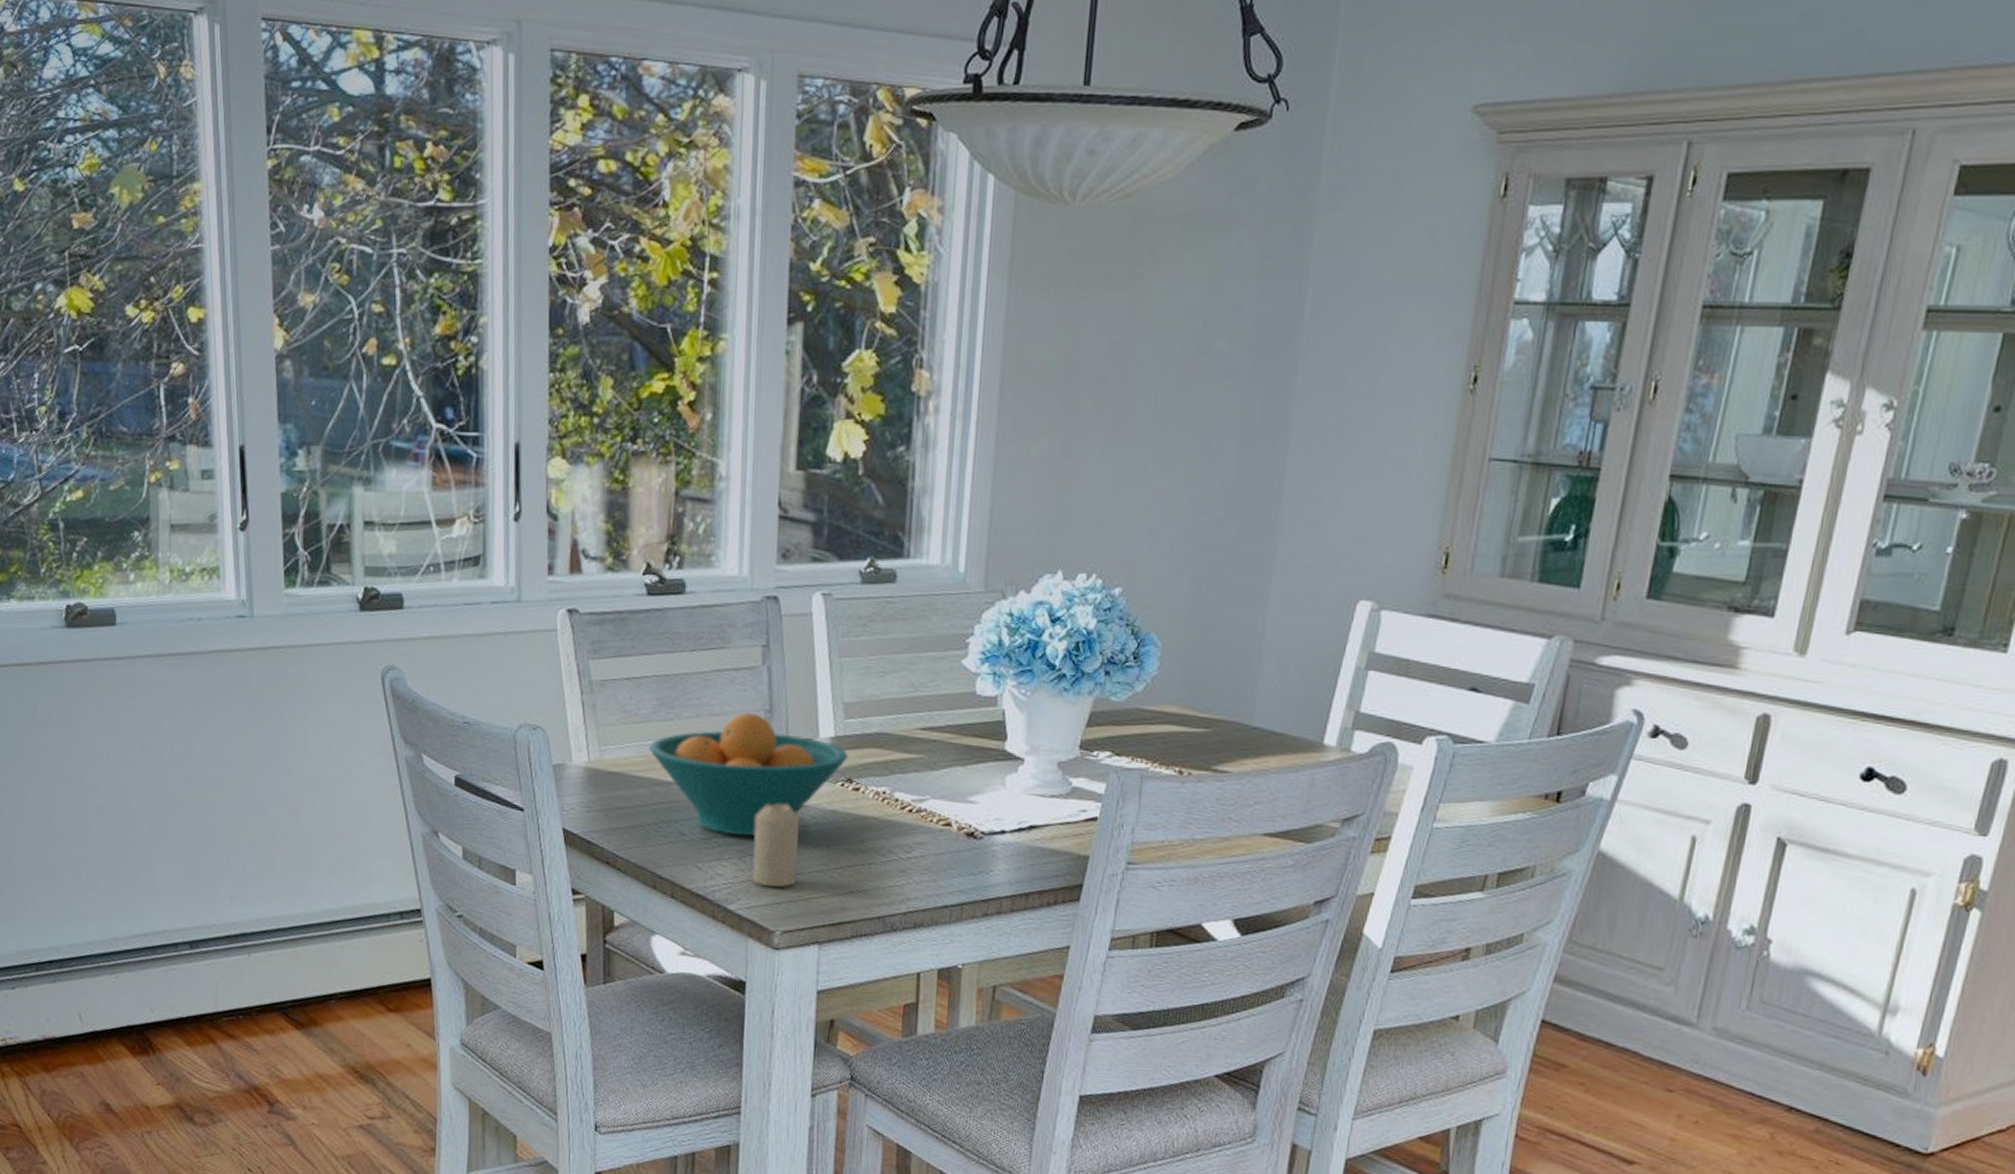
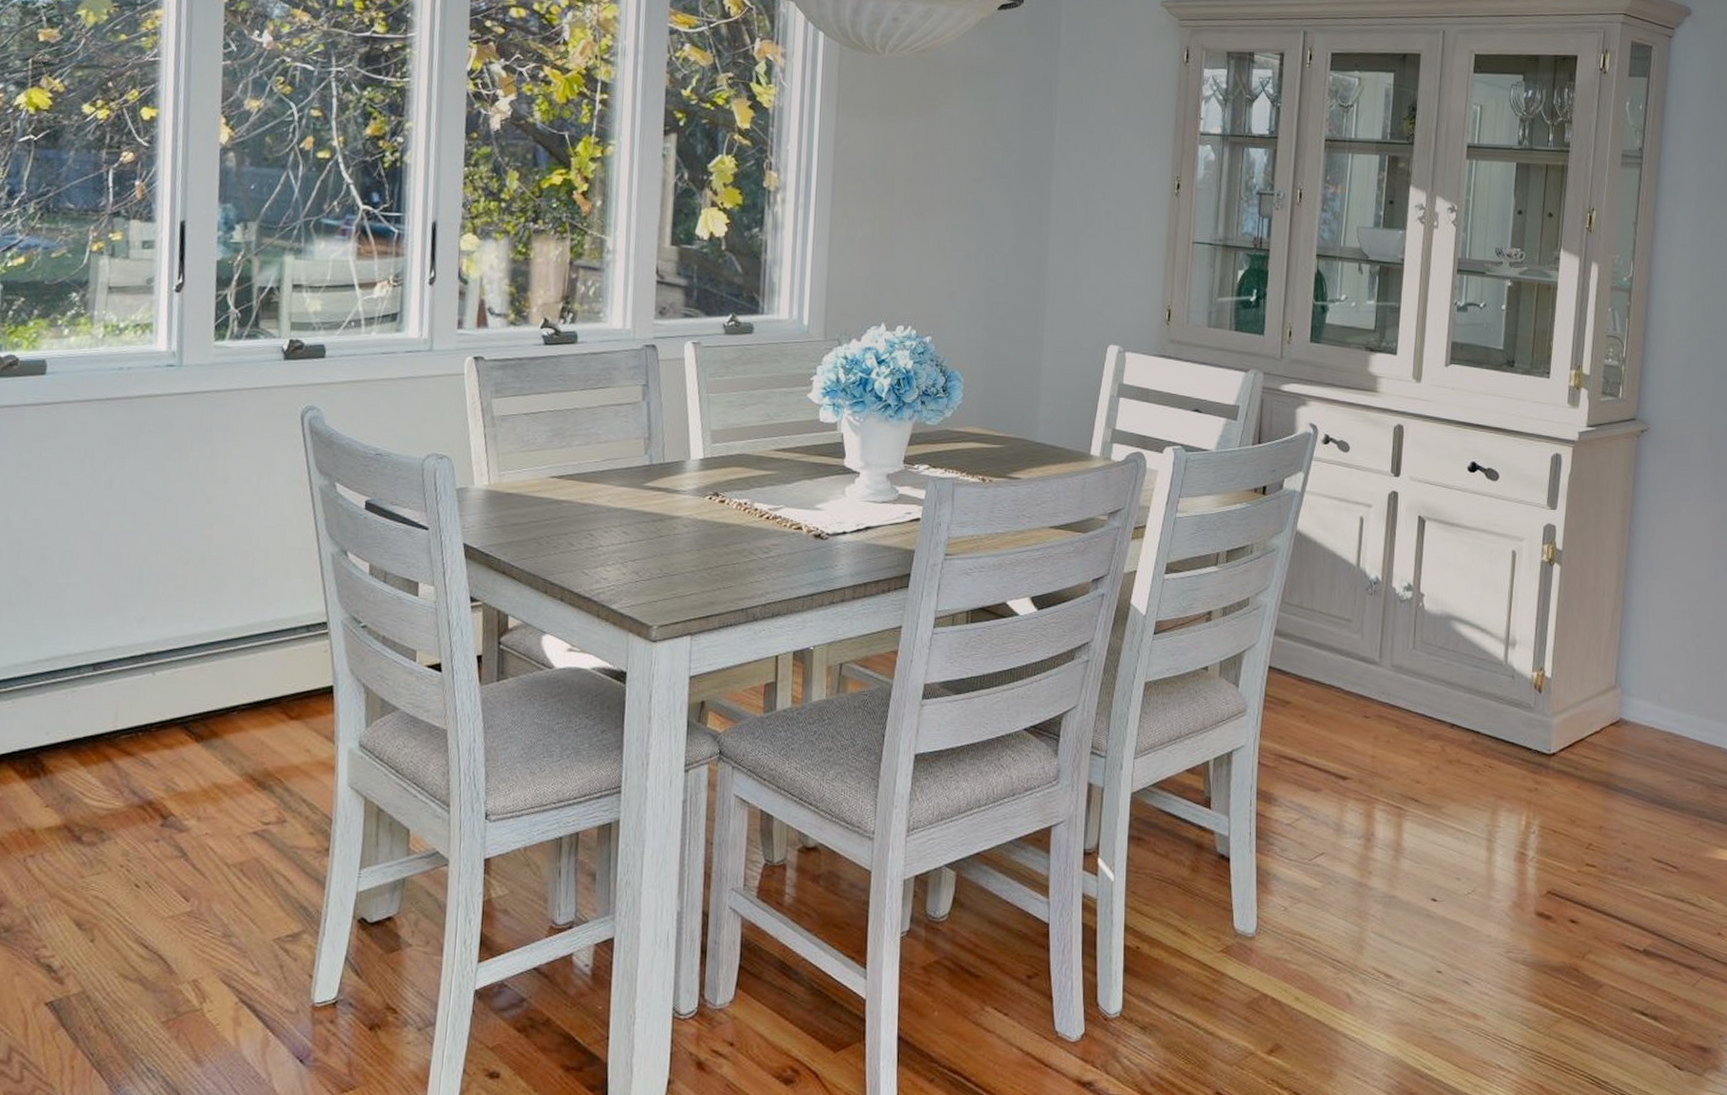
fruit bowl: present [648,712,848,837] -> none [543,440,715,545]
candle: present [752,803,799,888] -> none [632,515,674,588]

